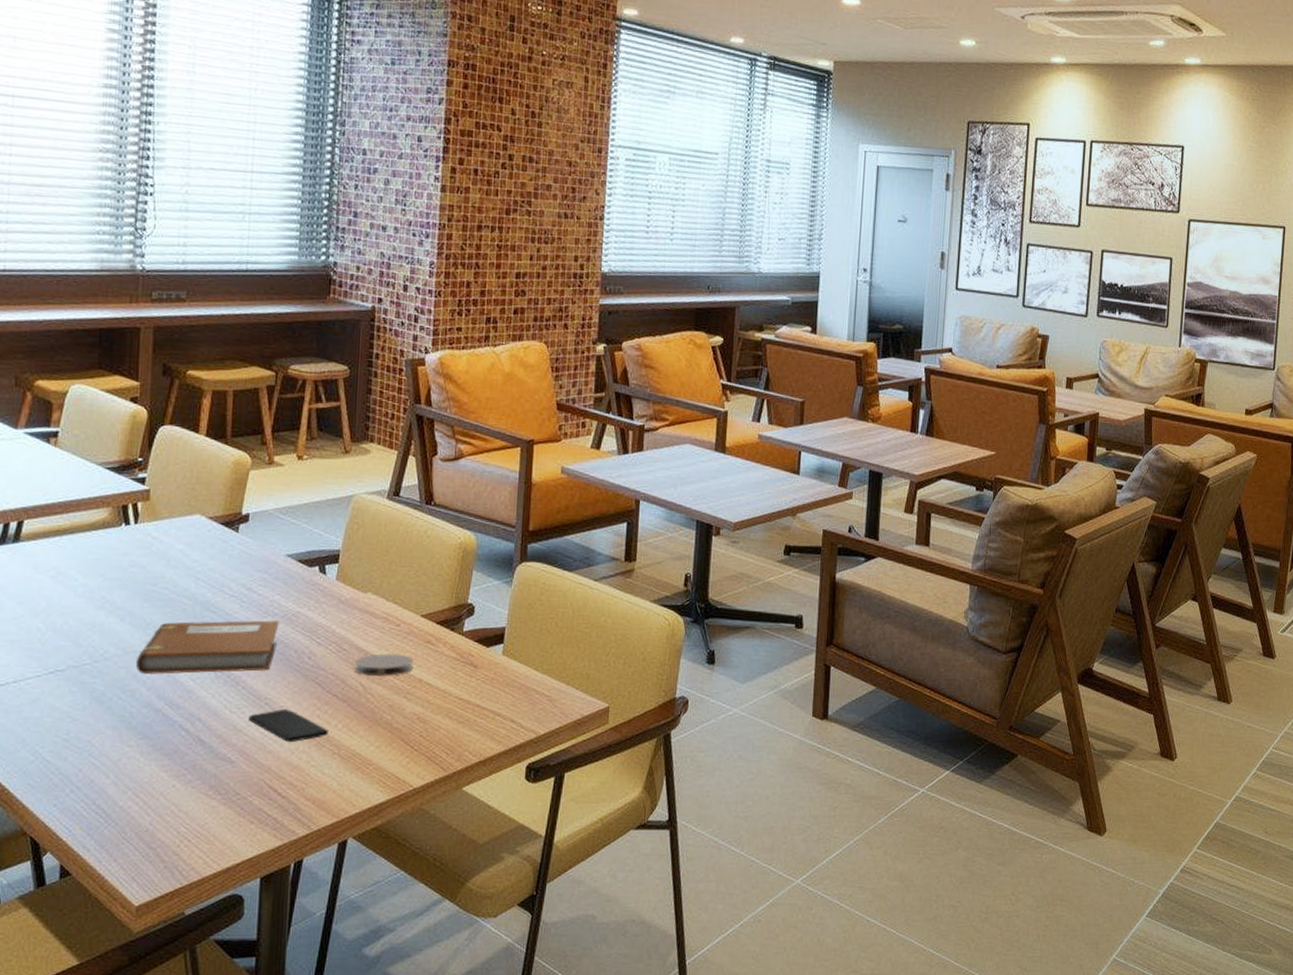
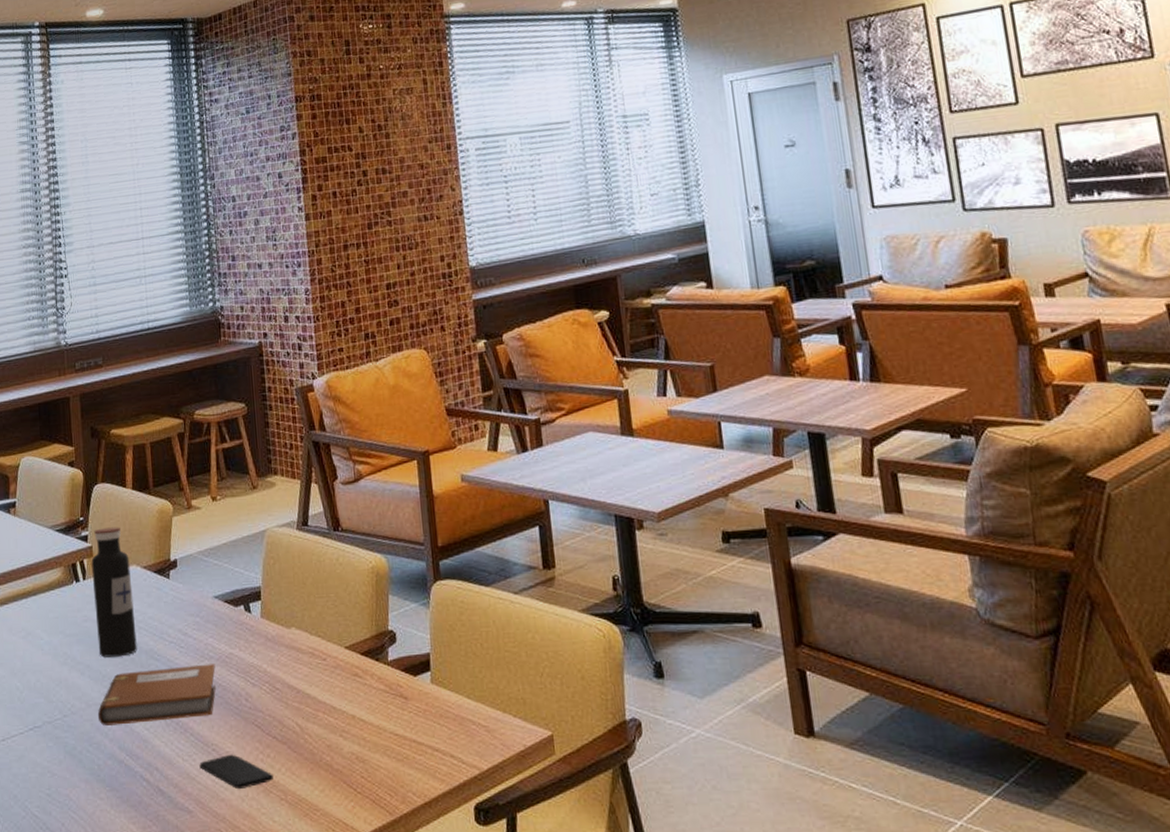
water bottle: none [145,472,194,606] -> present [91,527,137,657]
coaster: present [354,653,414,676] -> none [288,690,345,715]

